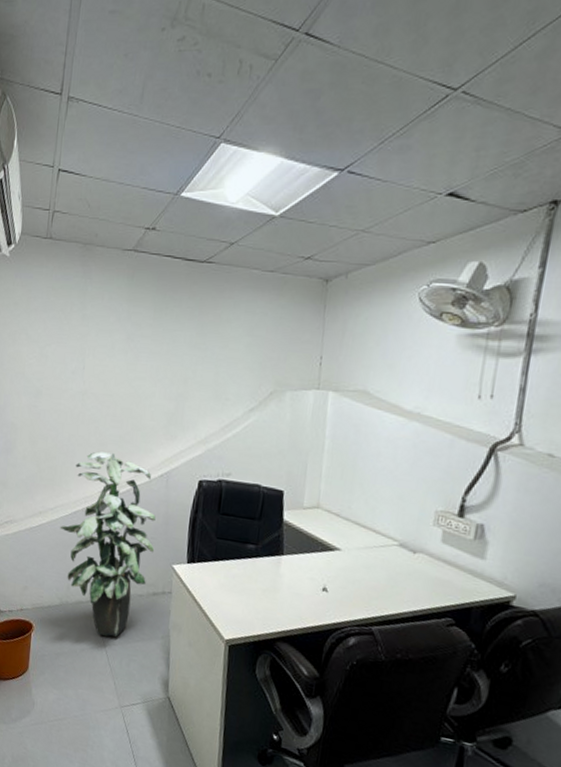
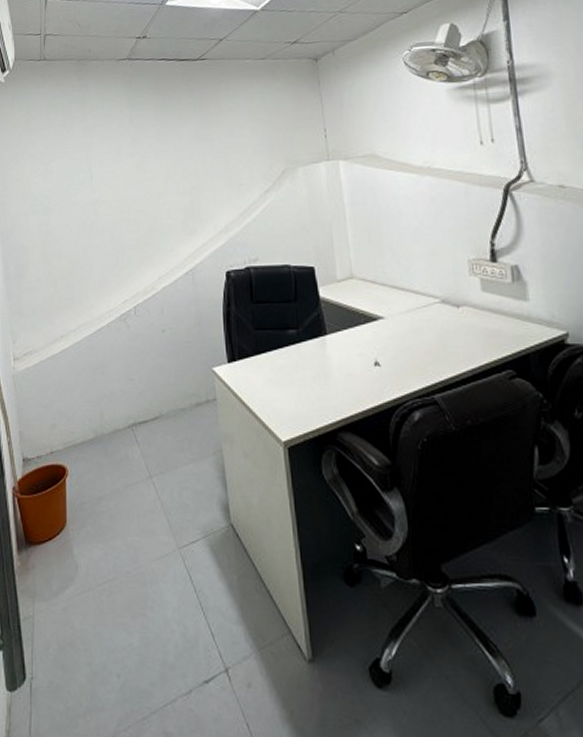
indoor plant: present [59,451,156,637] -> none [85,259,191,466]

